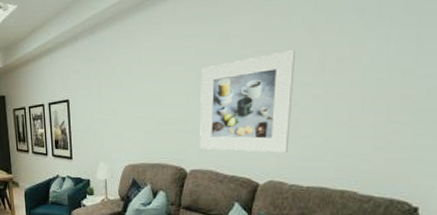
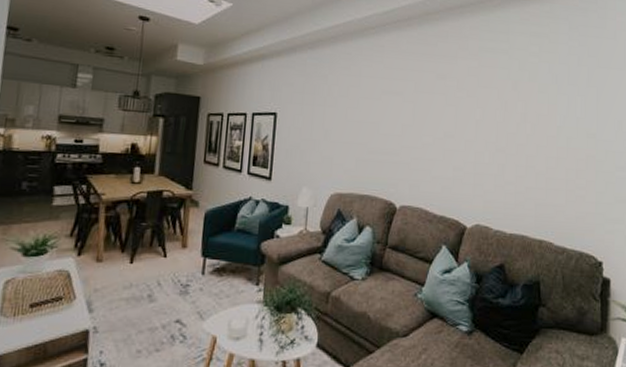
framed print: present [200,50,295,153] -> none [412,99,502,197]

